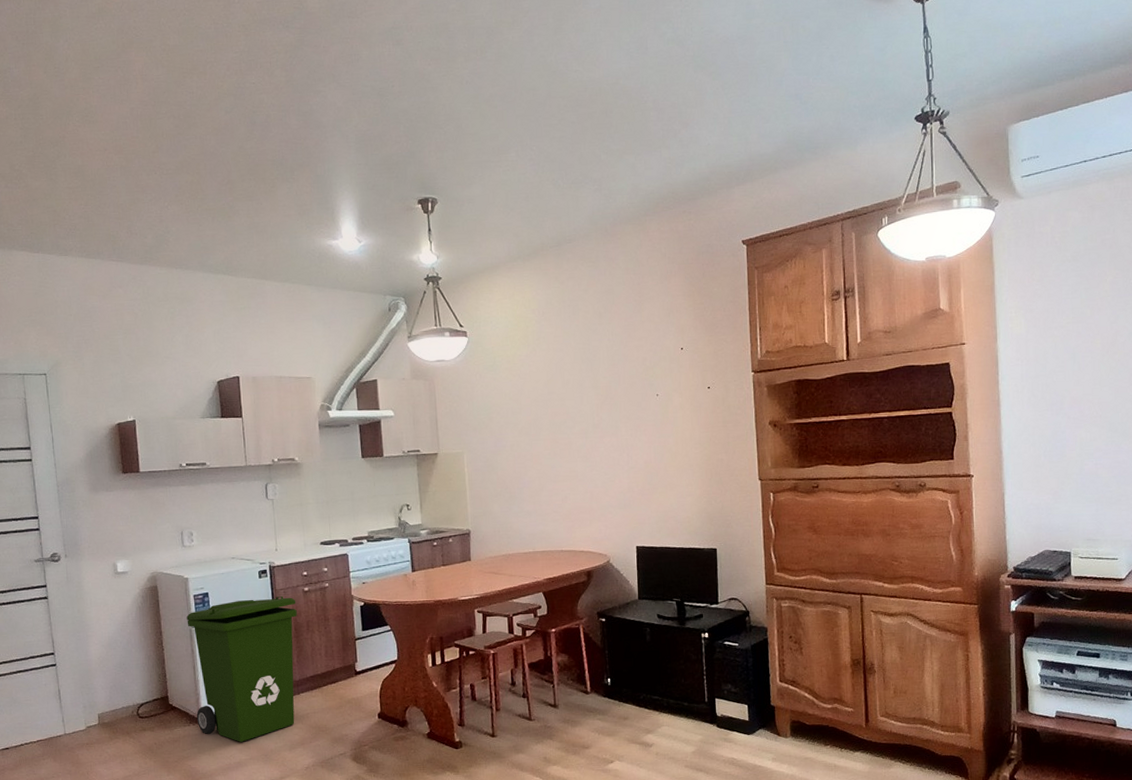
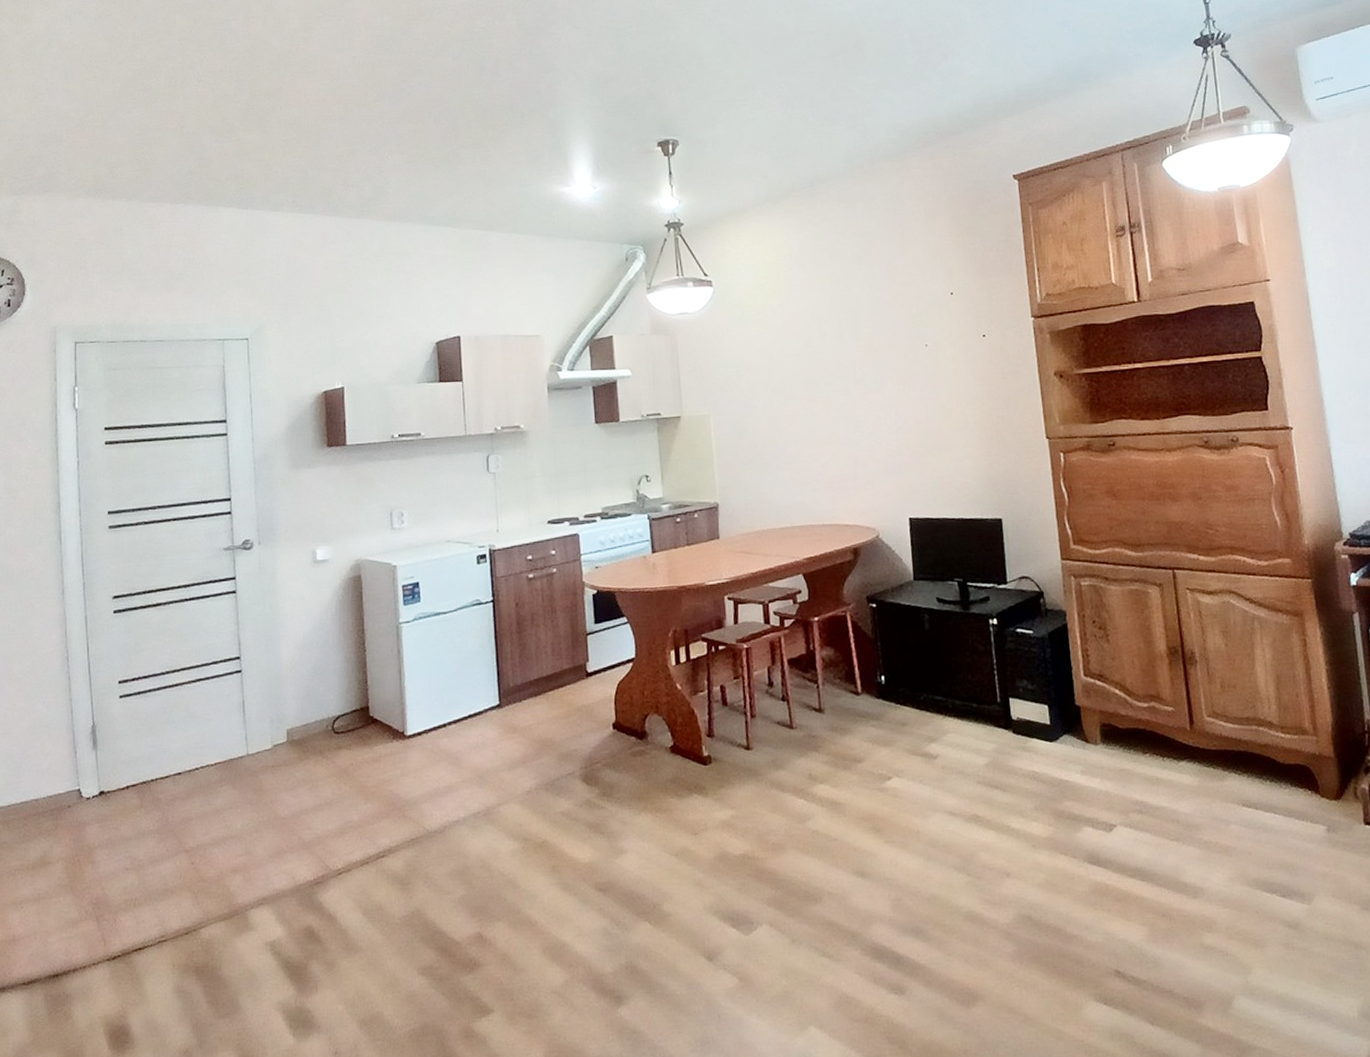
recycling bin: present [186,596,297,742] -> none [393,585,520,761]

